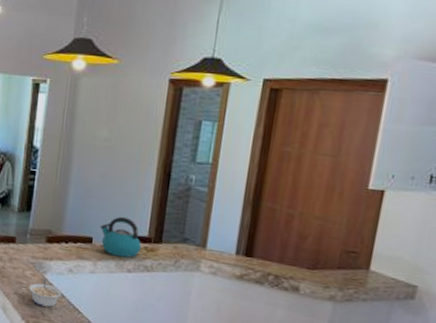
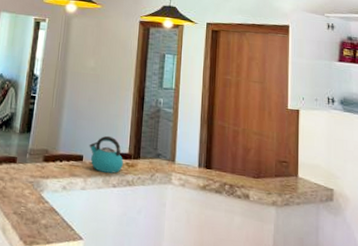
legume: present [29,279,62,308] -> none [27,198,57,226]

